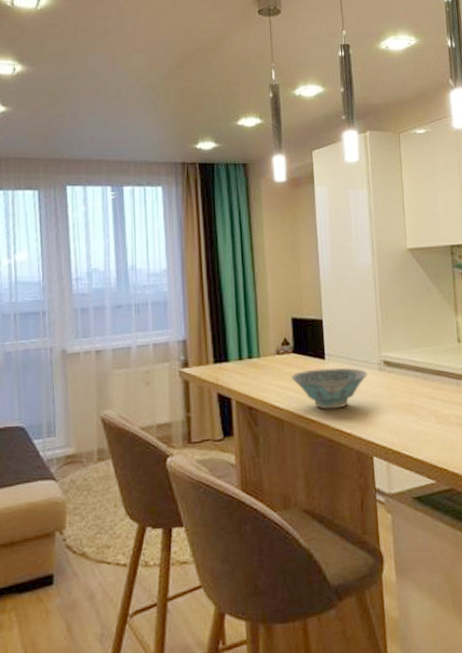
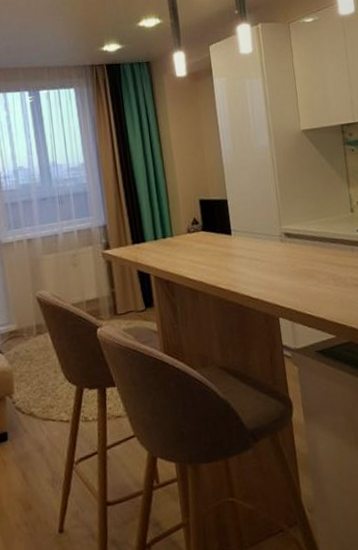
ceramic bowl: present [291,367,368,409] -> none [202,241,271,279]

